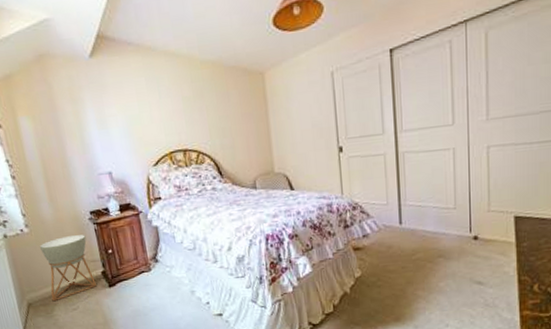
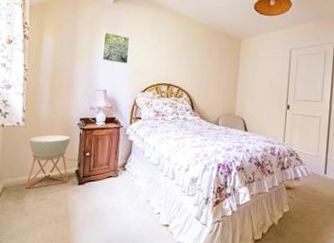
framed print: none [89,97,128,136] -> present [102,31,130,65]

